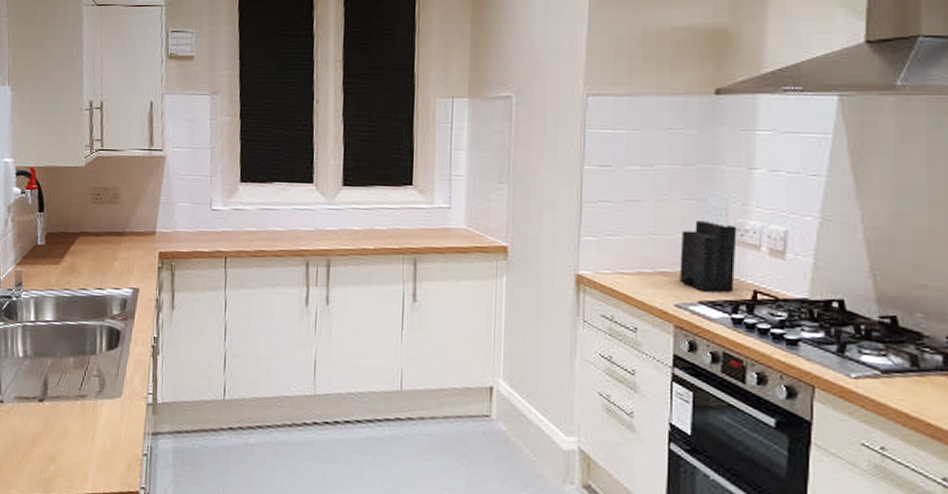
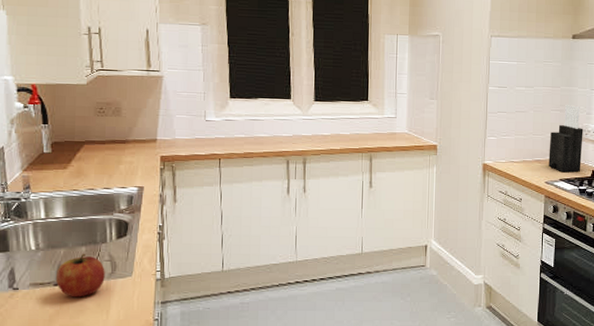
fruit: none [41,366,93,418] -> present [55,254,105,298]

